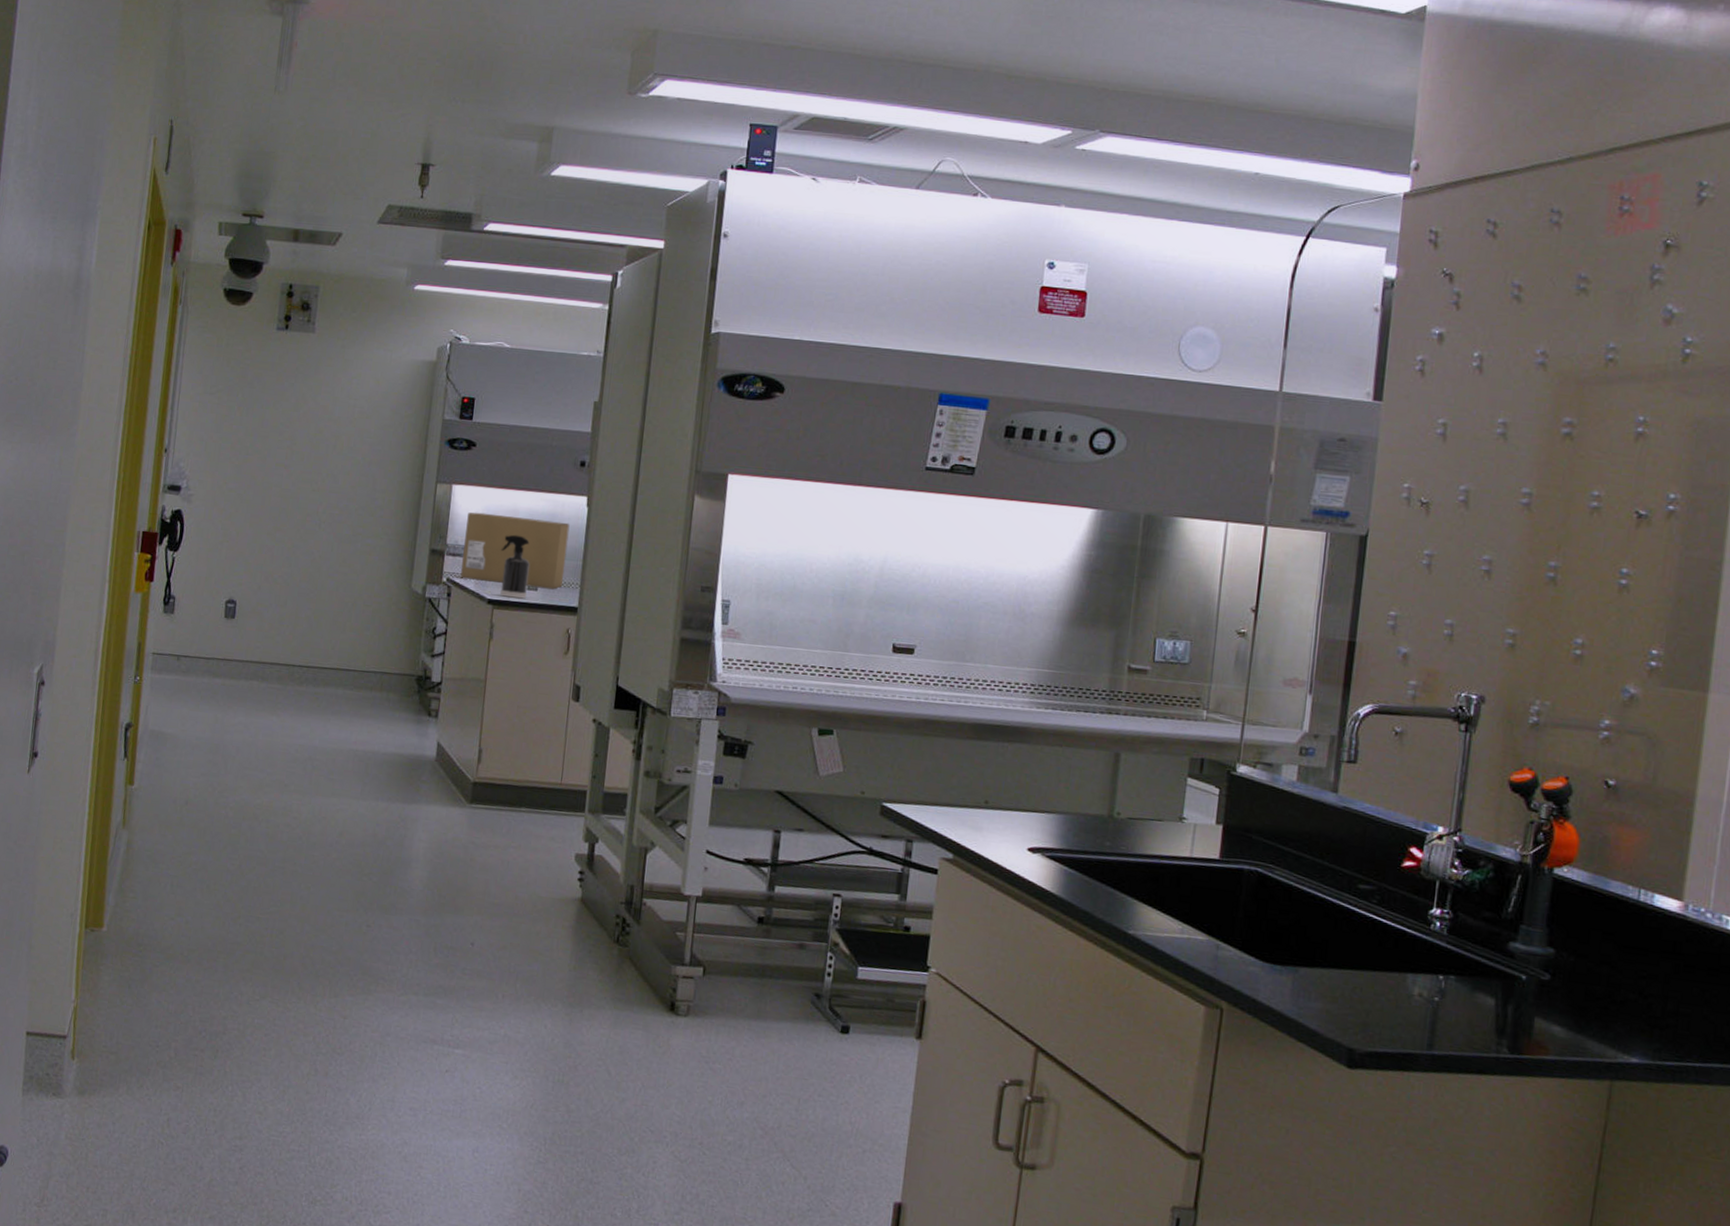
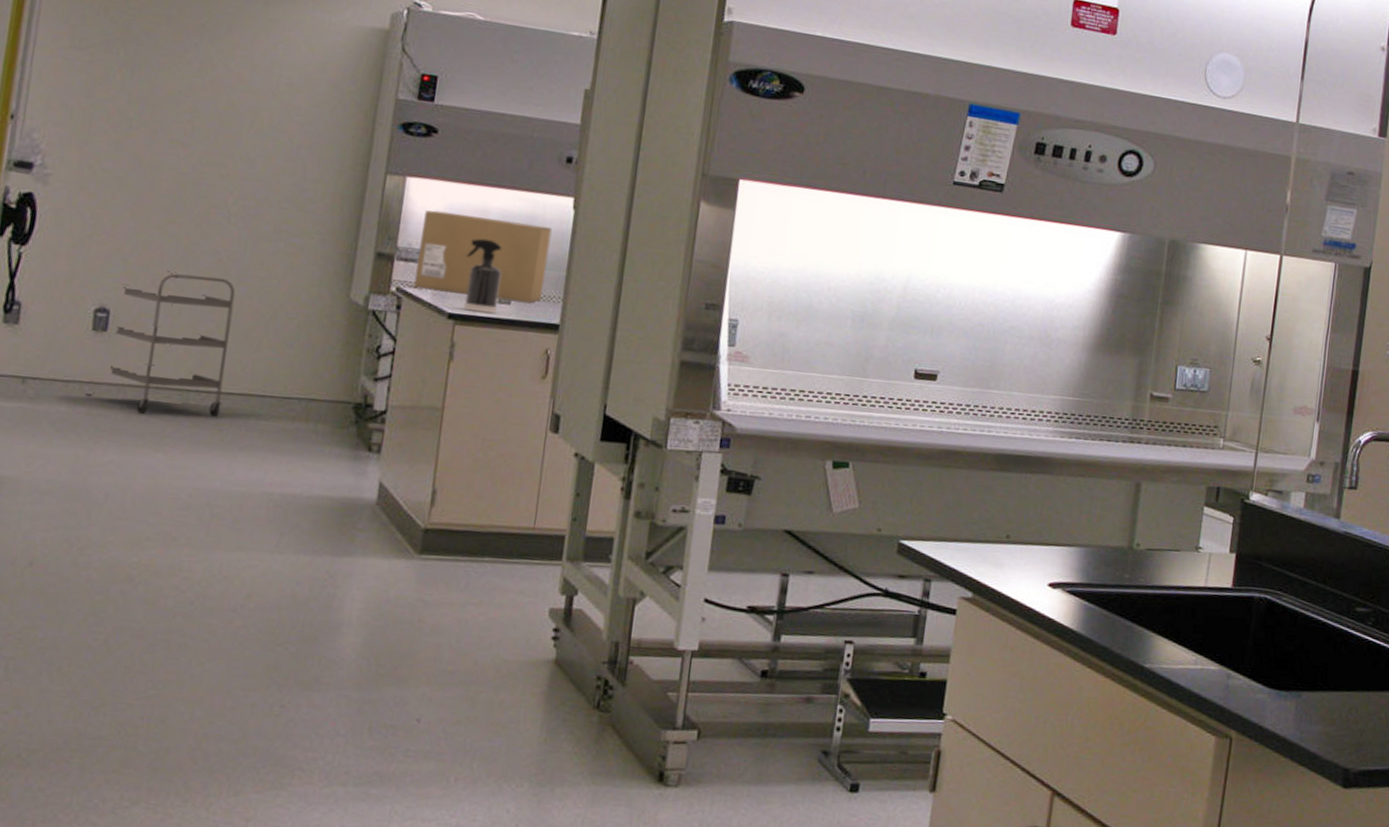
utility cart: none [220,569,326,687] -> present [84,271,236,417]

